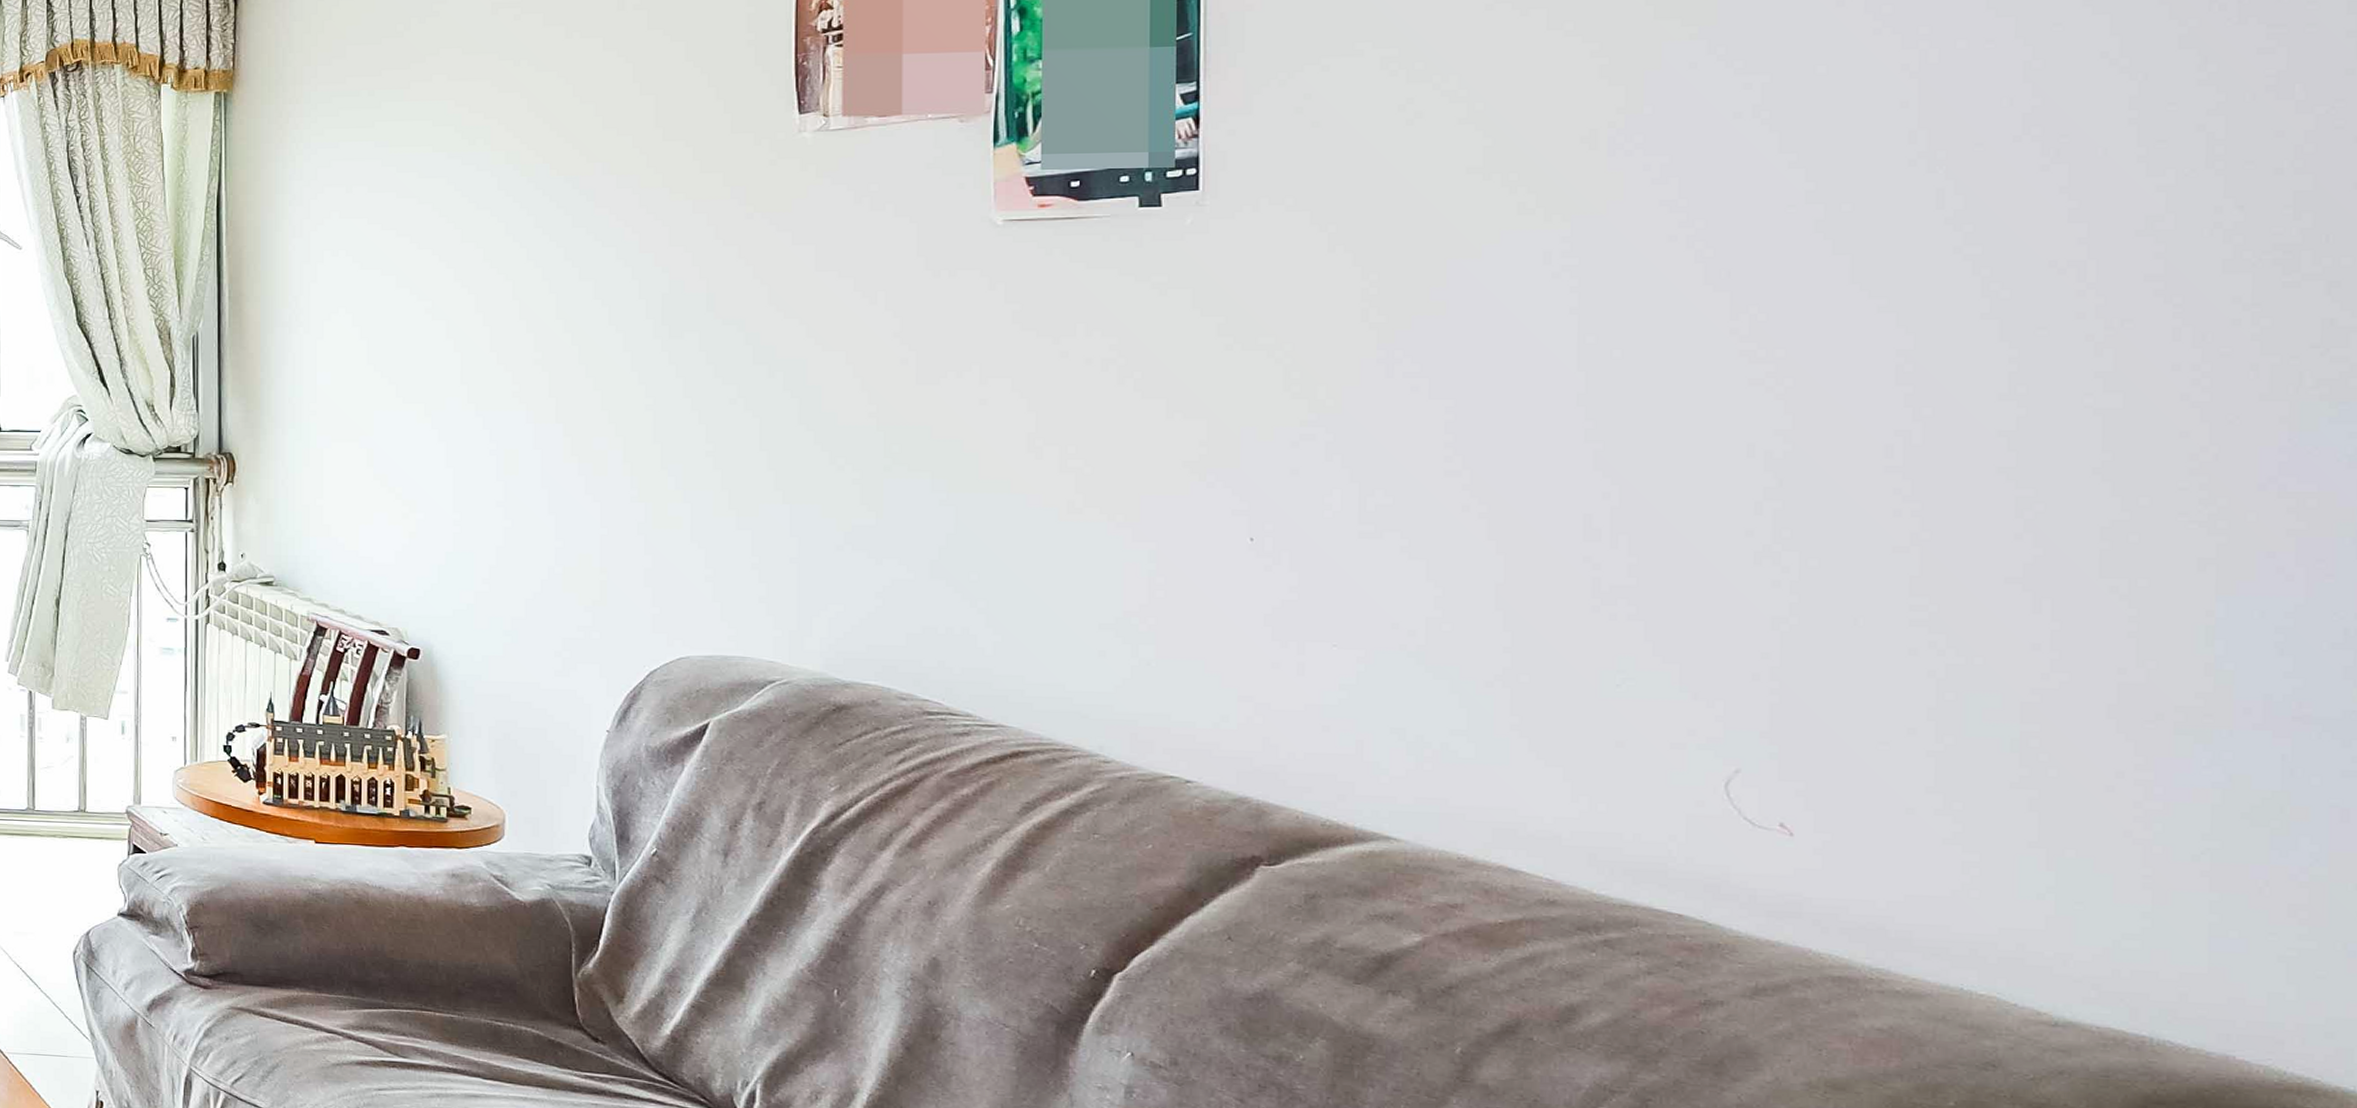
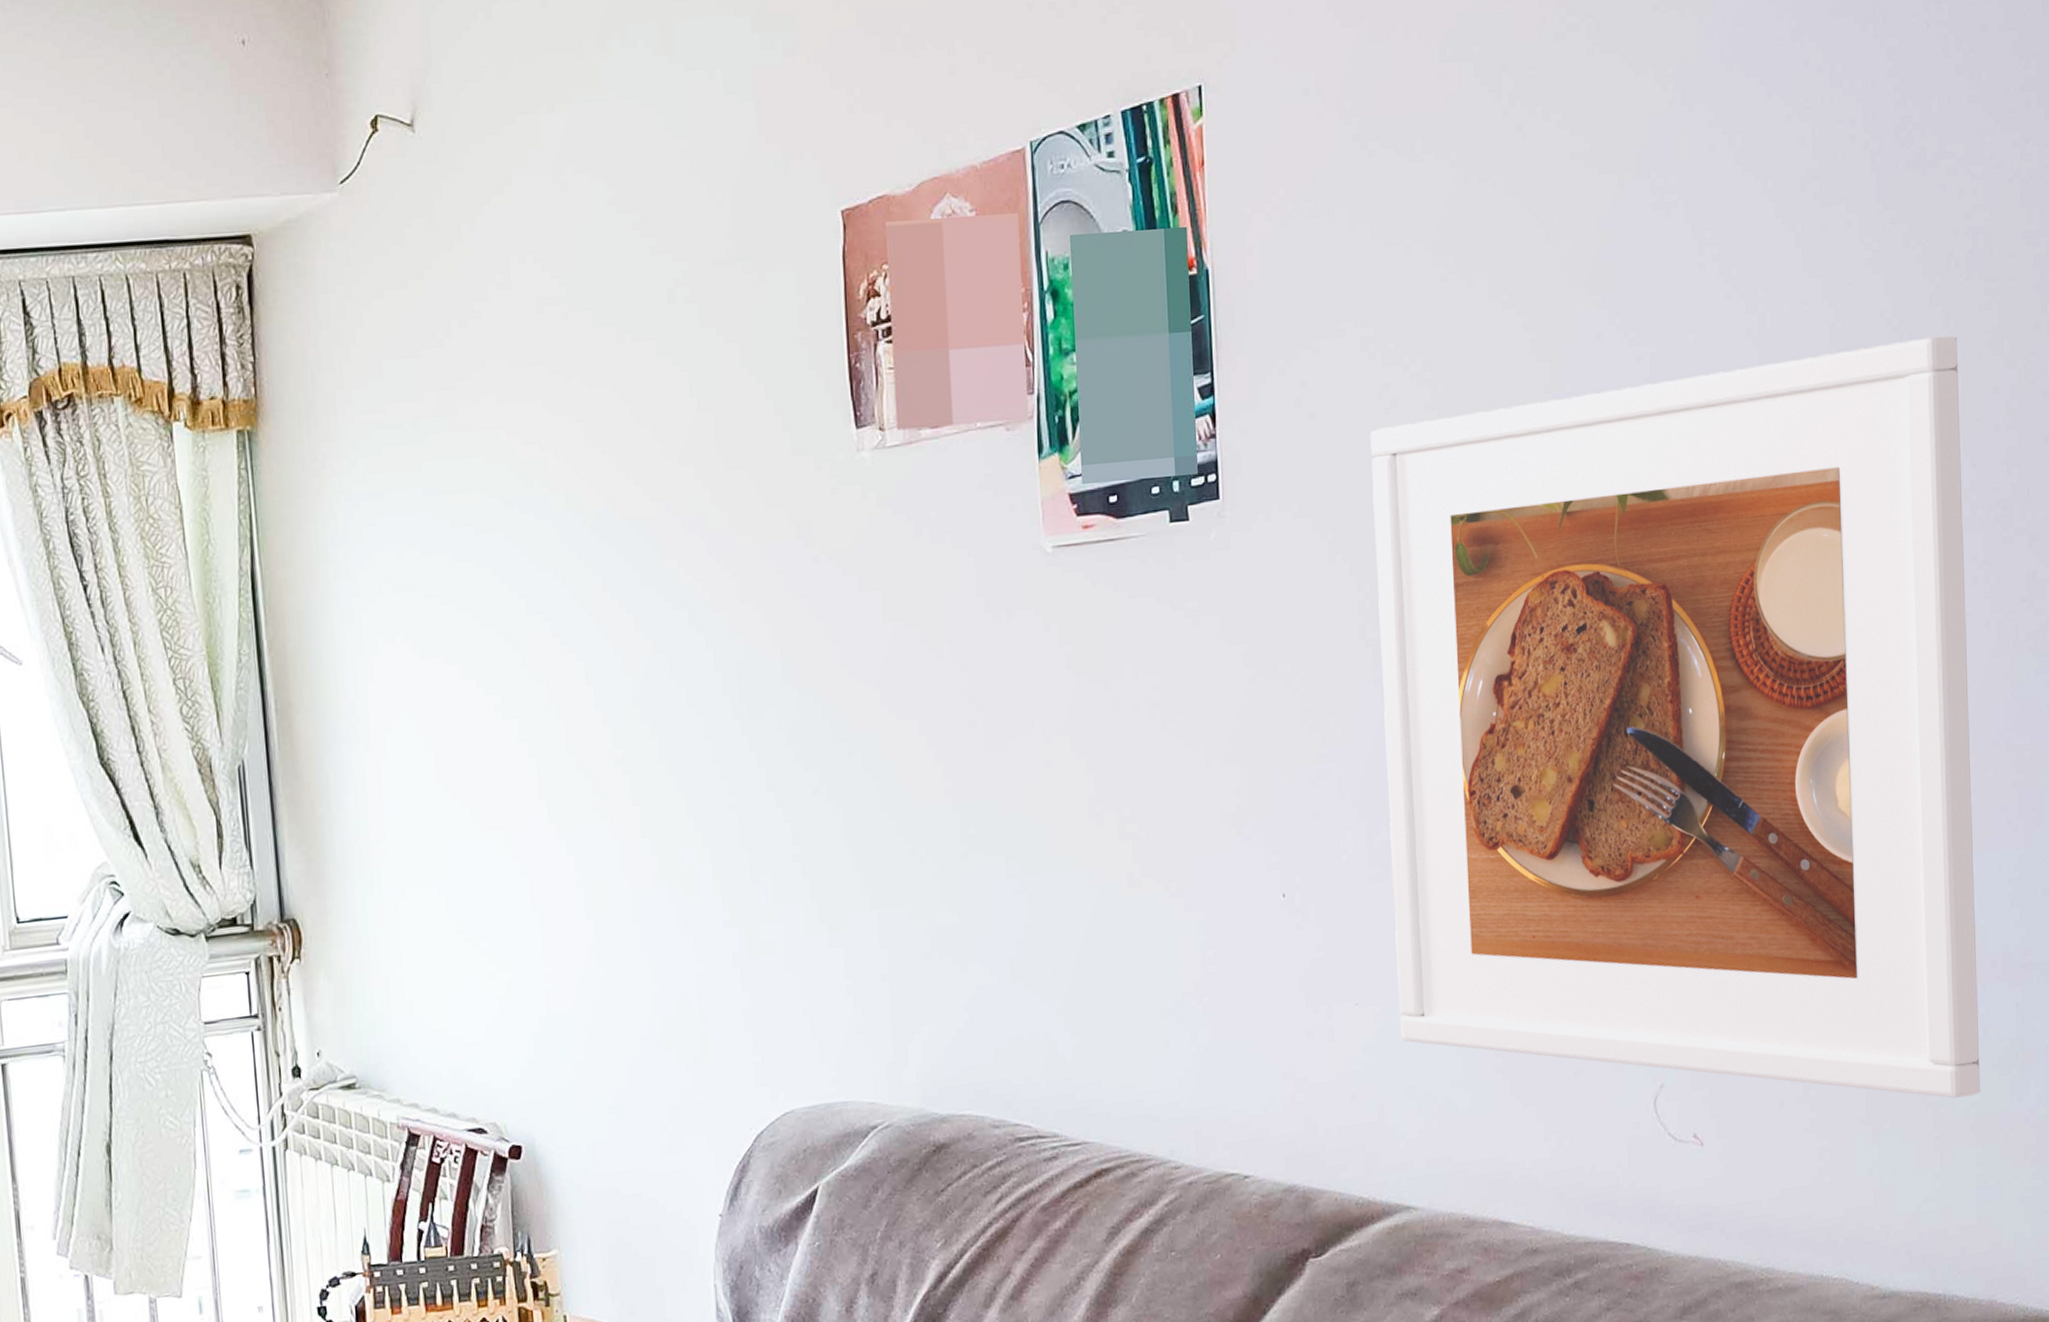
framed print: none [1386,77,2221,841] -> present [1370,335,1980,1098]

